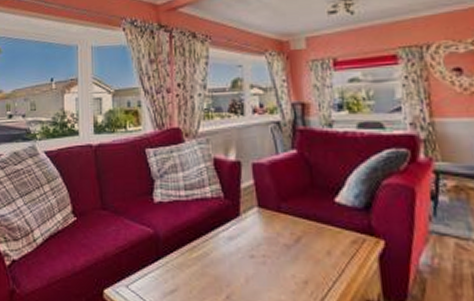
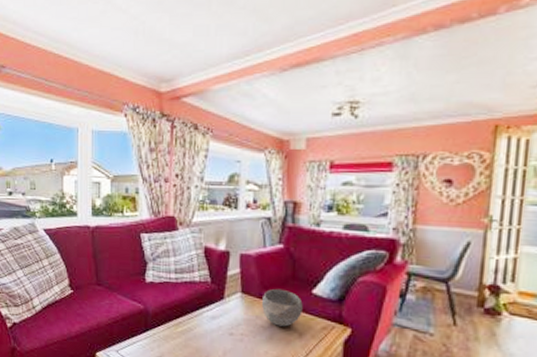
bowl: none [280,199,328,244] -> present [261,288,303,327]

